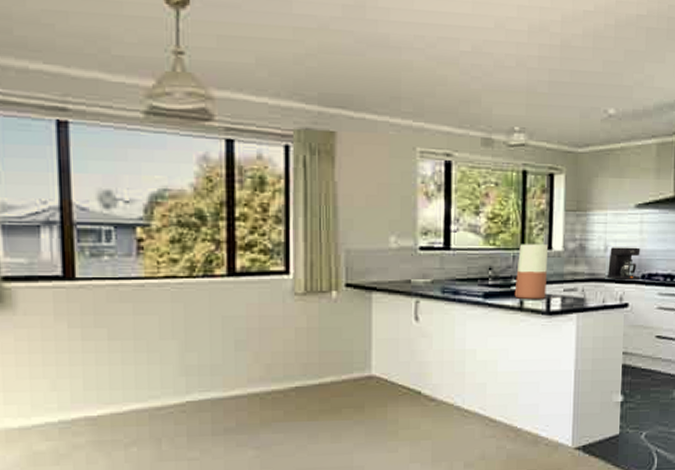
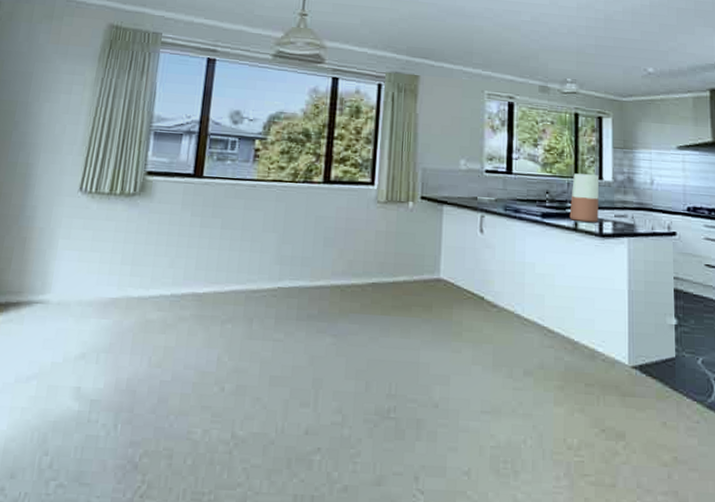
coffee maker: present [606,247,641,281] -> none [654,181,685,212]

